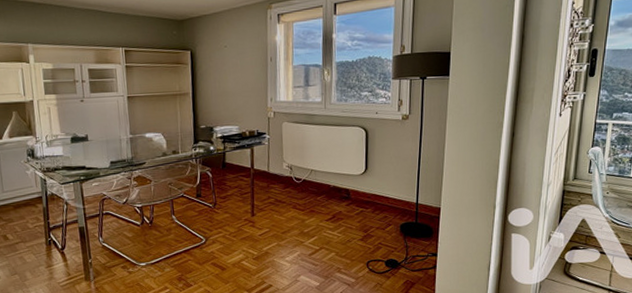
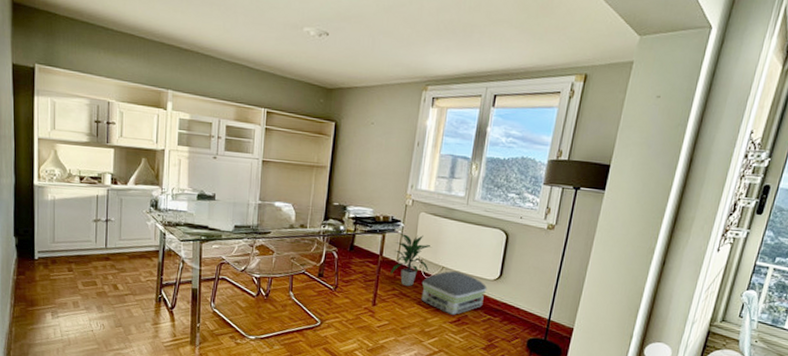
indoor plant: none [263,144,299,194] -> present [390,233,433,287]
air purifier: none [294,172,356,214] -> present [421,271,487,316]

